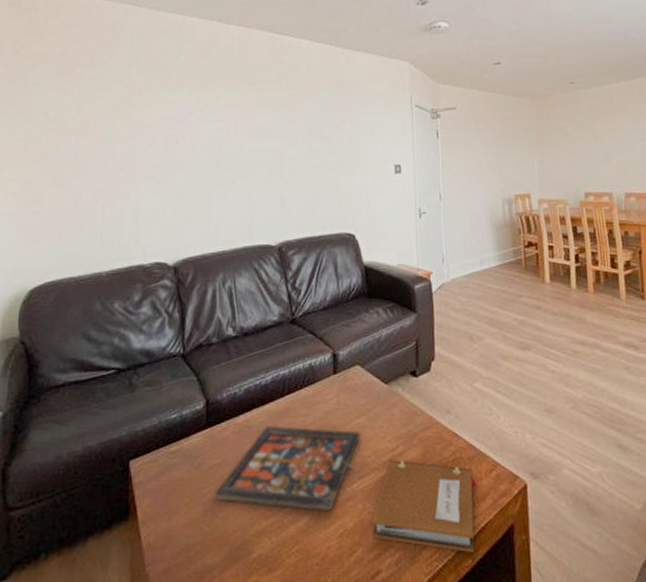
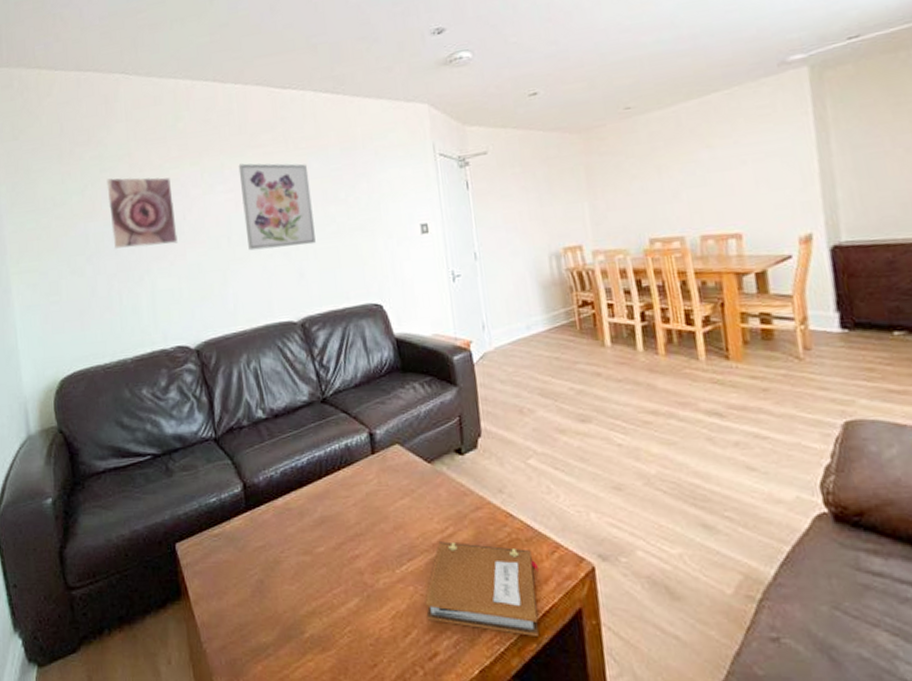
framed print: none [102,98,168,166] -> present [106,177,178,250]
board game: present [215,425,361,511] -> none [262,508,406,592]
wall art: none [234,97,299,177] -> present [238,163,316,251]

